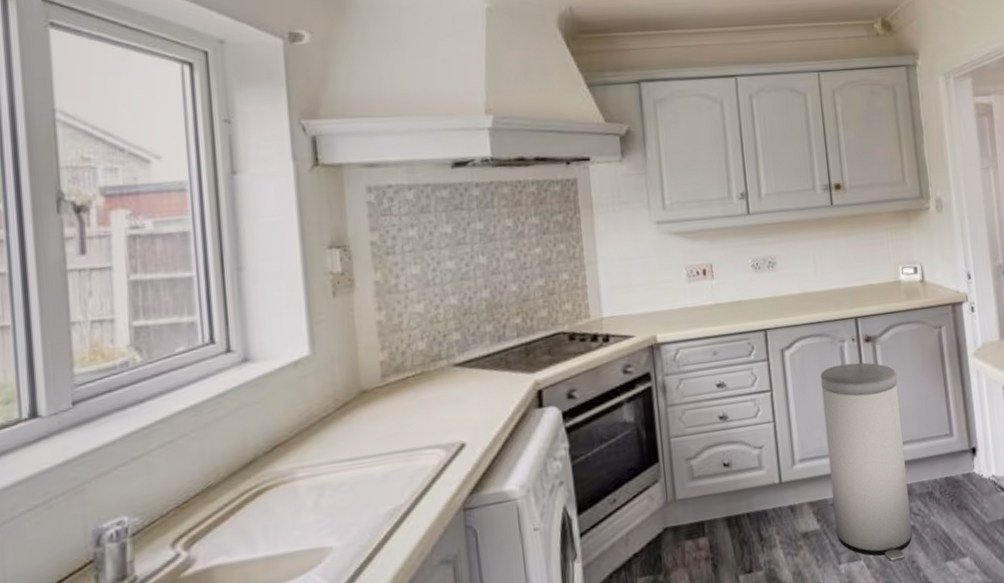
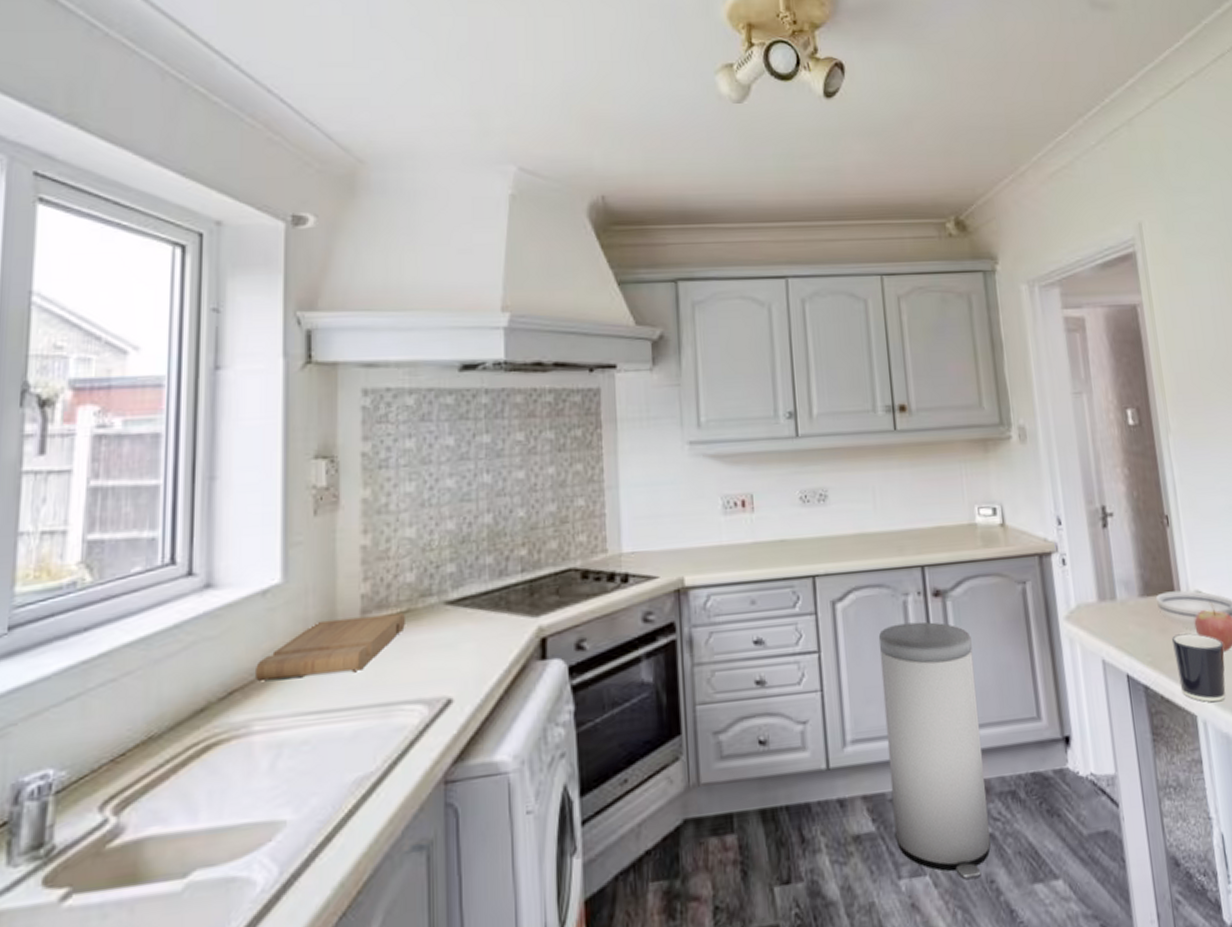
cutting board: none [294,375,420,436] -> present [256,613,405,681]

